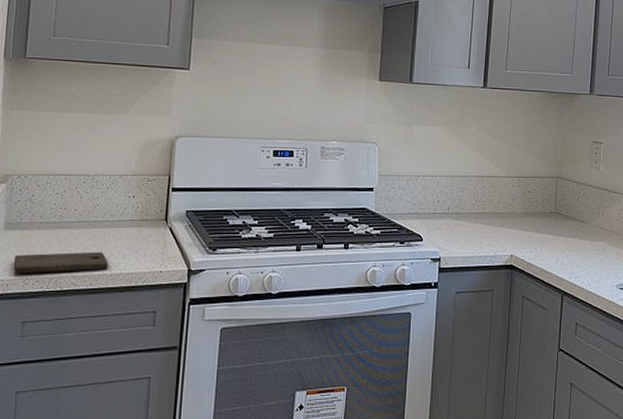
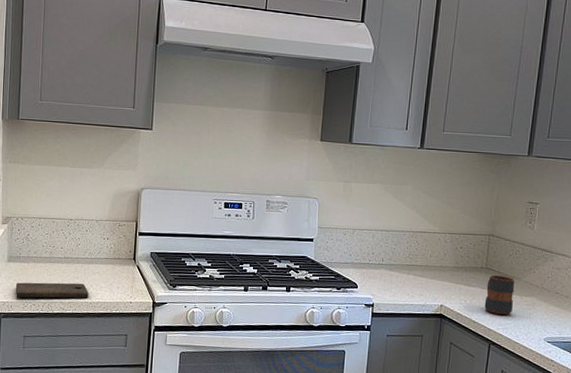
mug: none [555,220,584,263] -> present [484,275,515,316]

